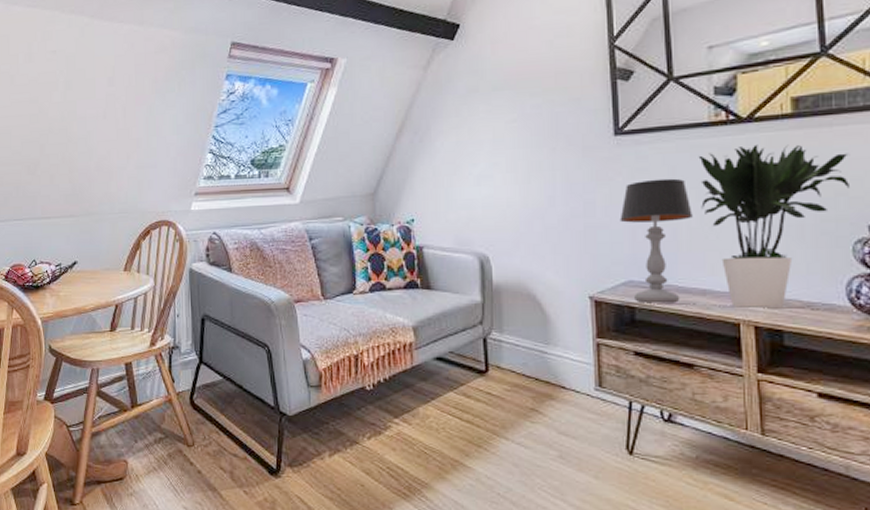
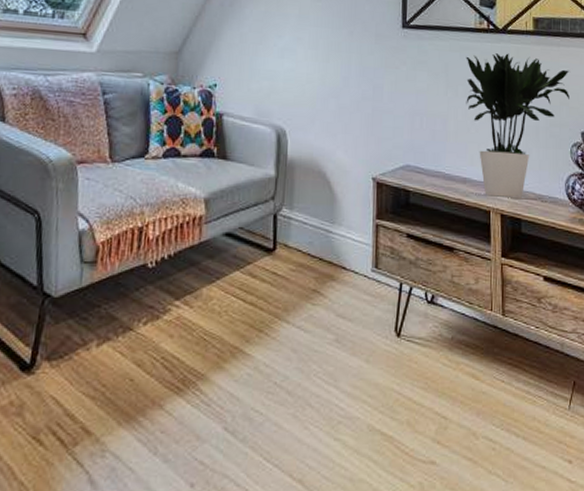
table lamp: present [619,178,693,304] -> none [402,72,459,189]

